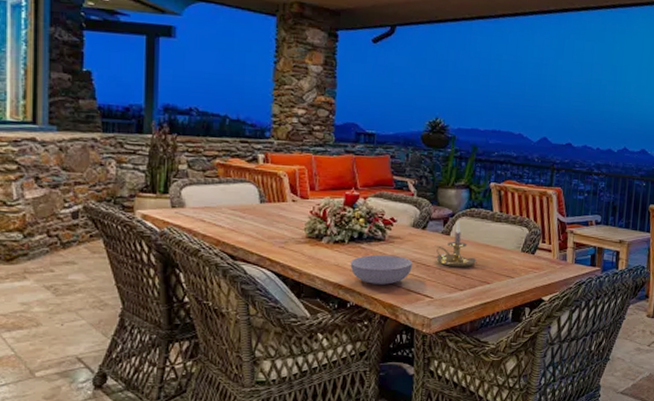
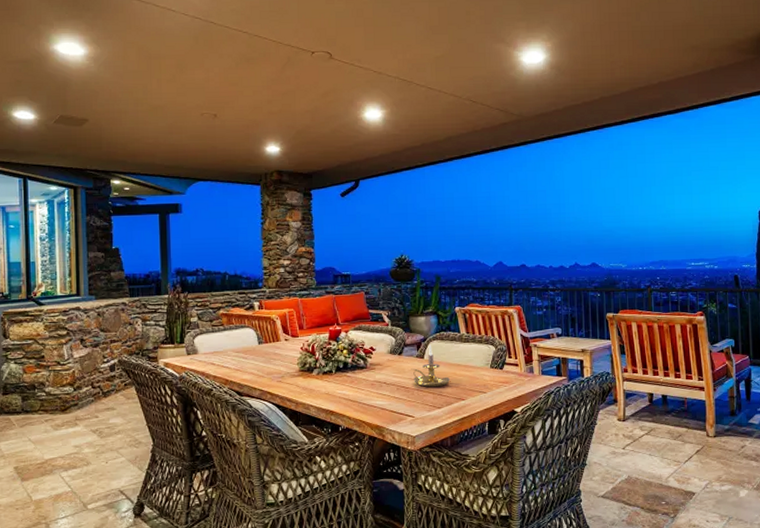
serving bowl: present [350,254,413,285] -> none [338,380,394,408]

